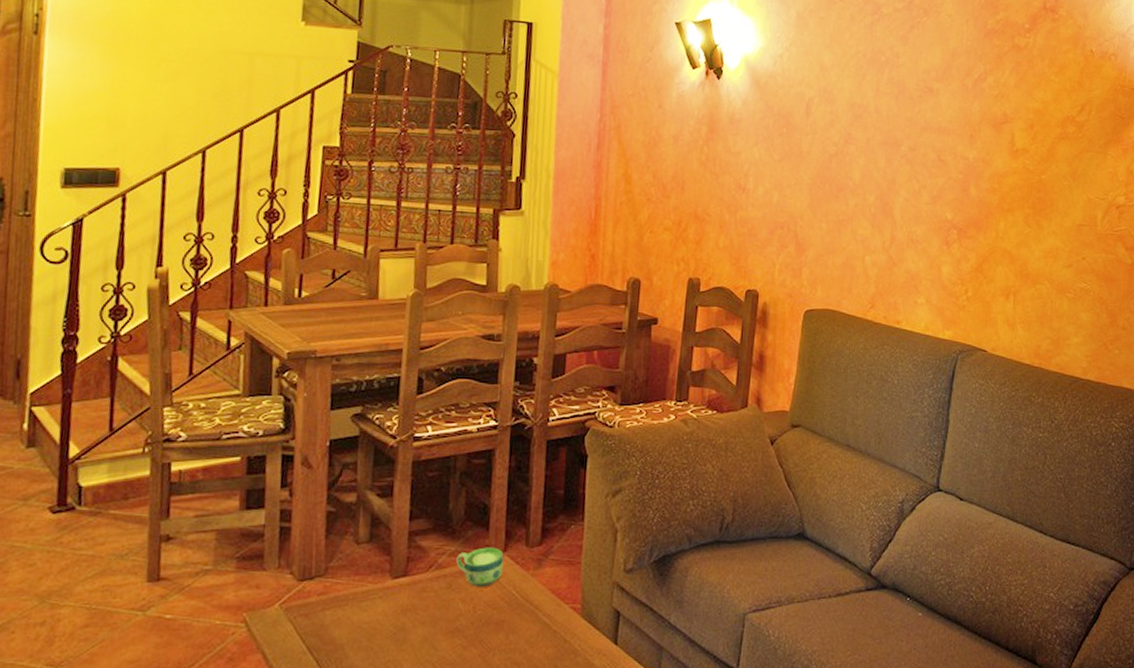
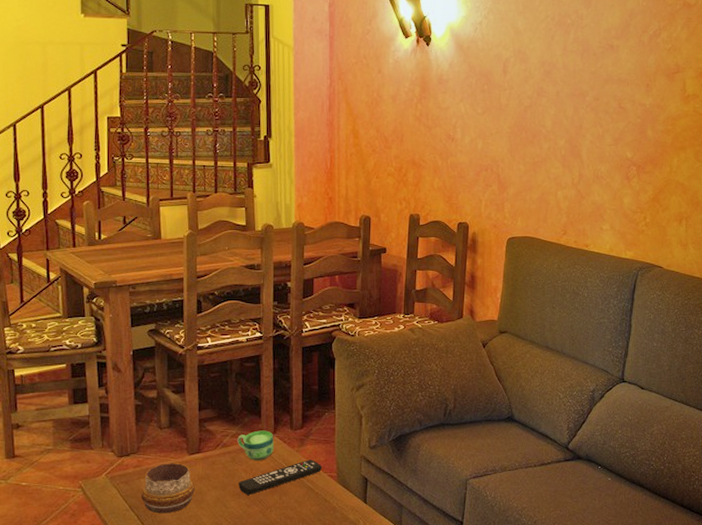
decorative bowl: none [324,590,396,658] -> present [141,463,195,514]
remote control: none [453,586,563,633] -> present [238,460,322,495]

